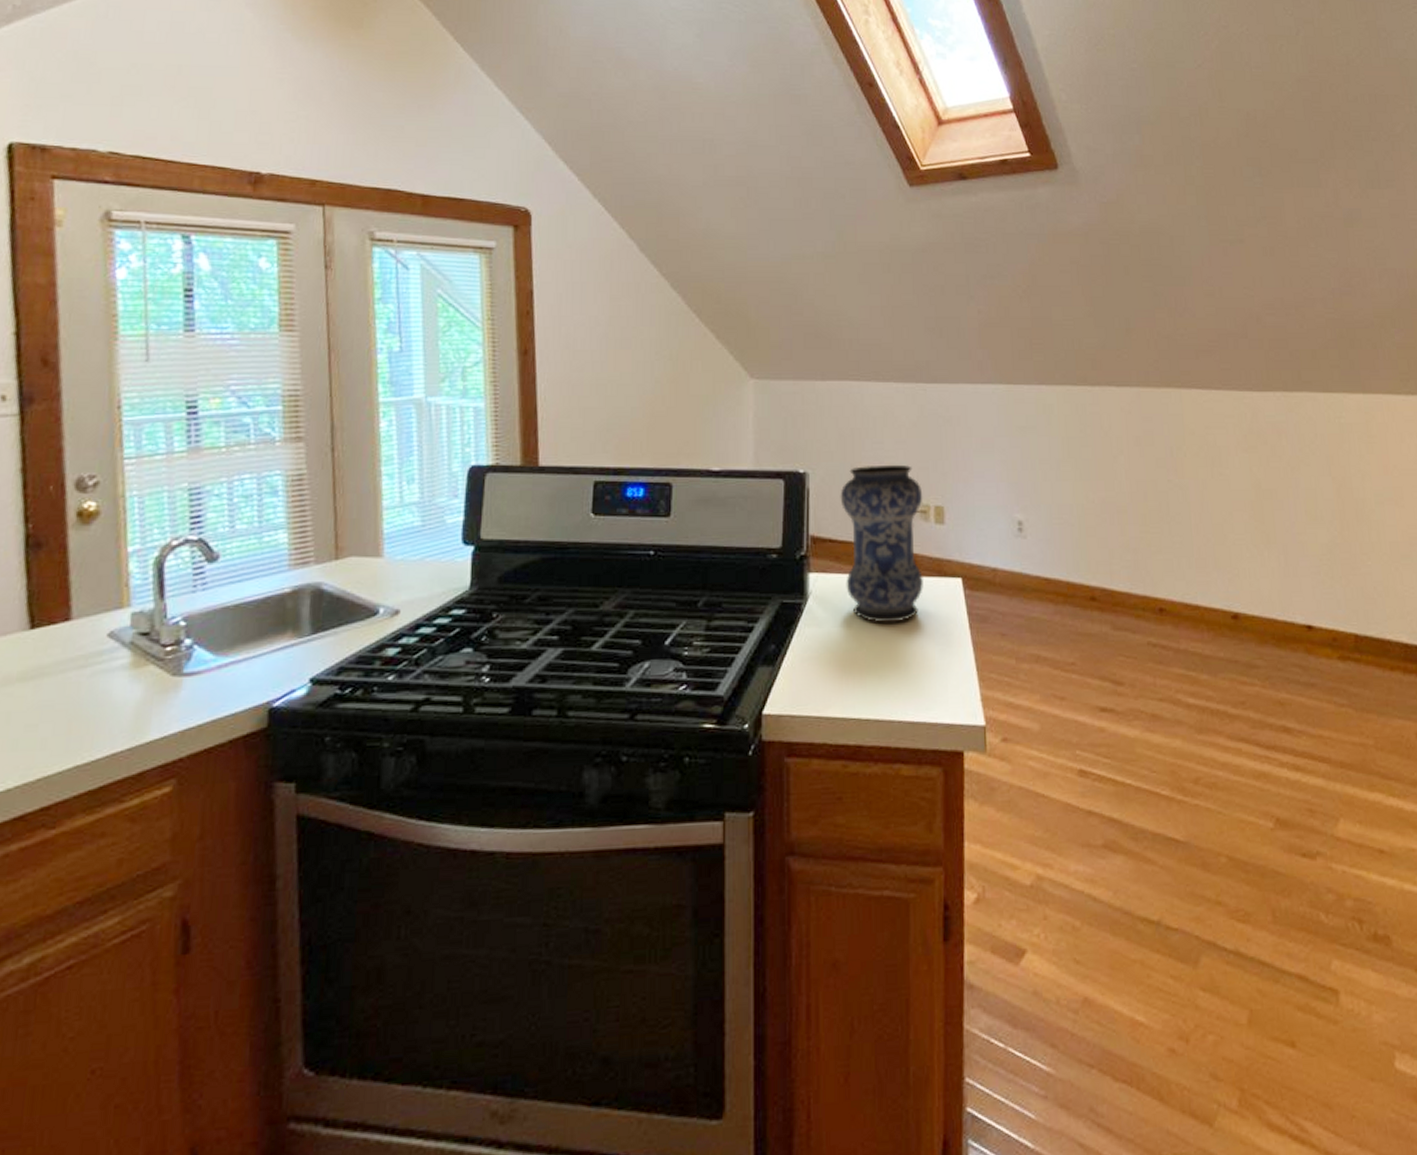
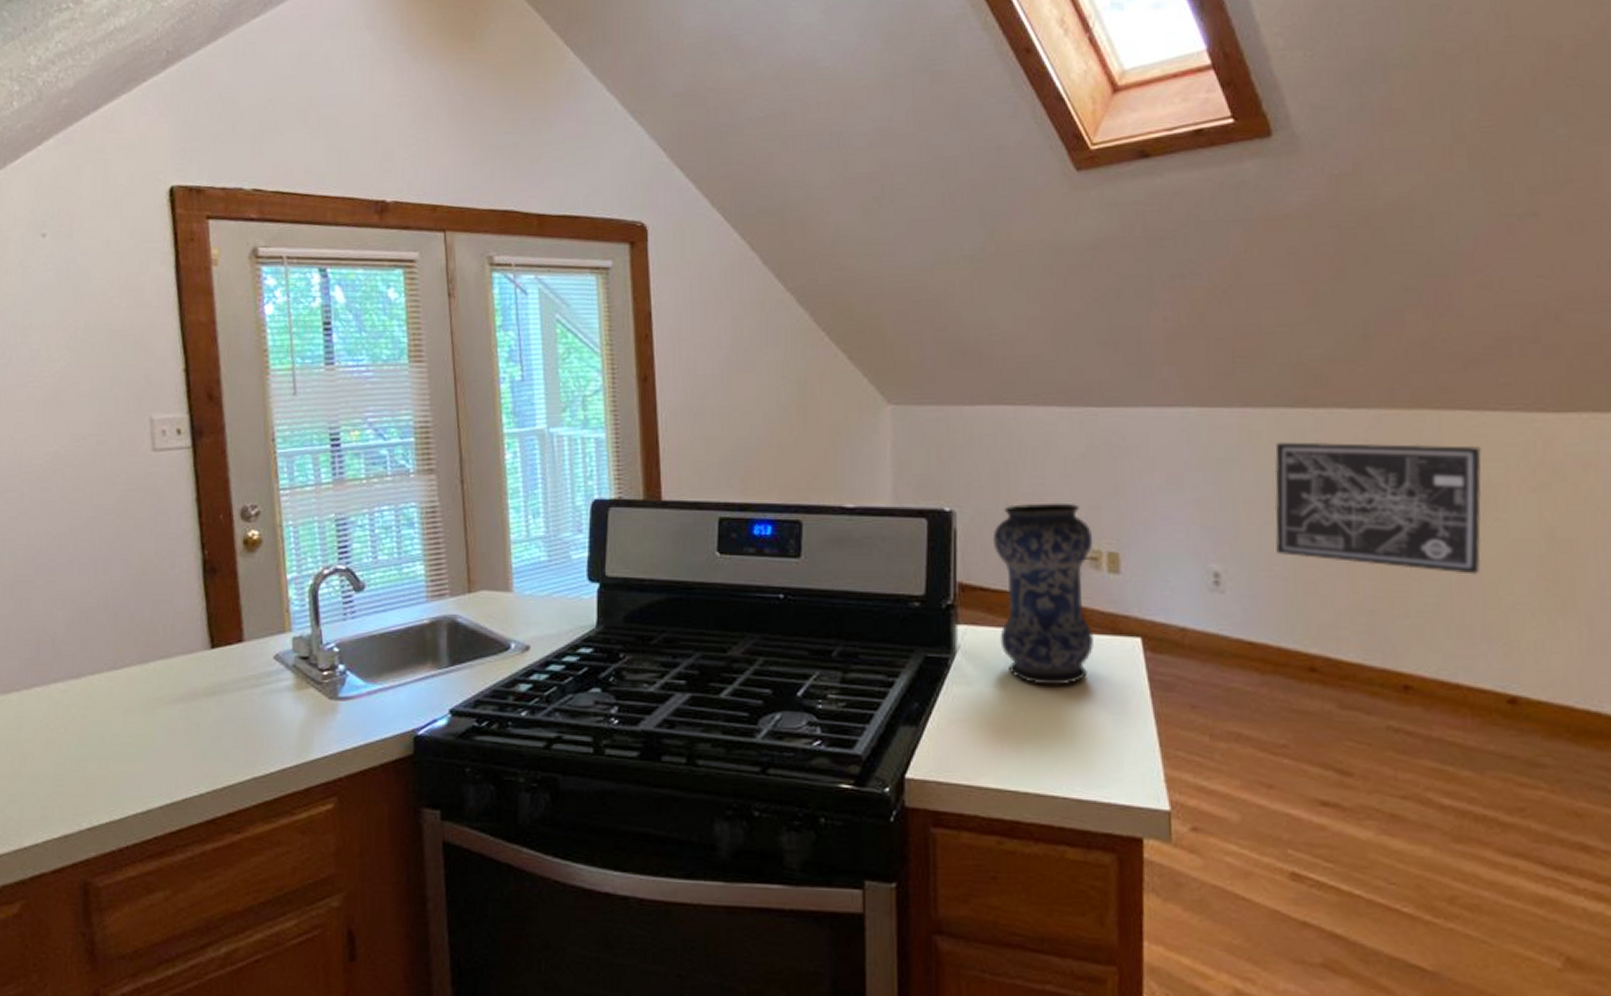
wall art: none [1063,413,1211,518] -> present [1274,441,1482,575]

